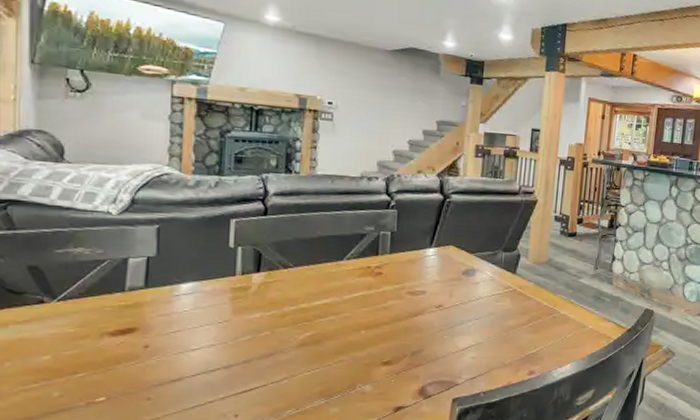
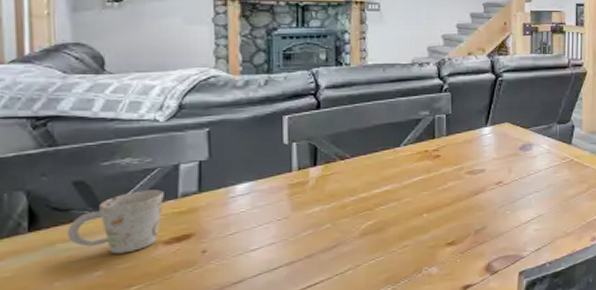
mug: none [19,281,112,341] -> present [66,189,164,254]

